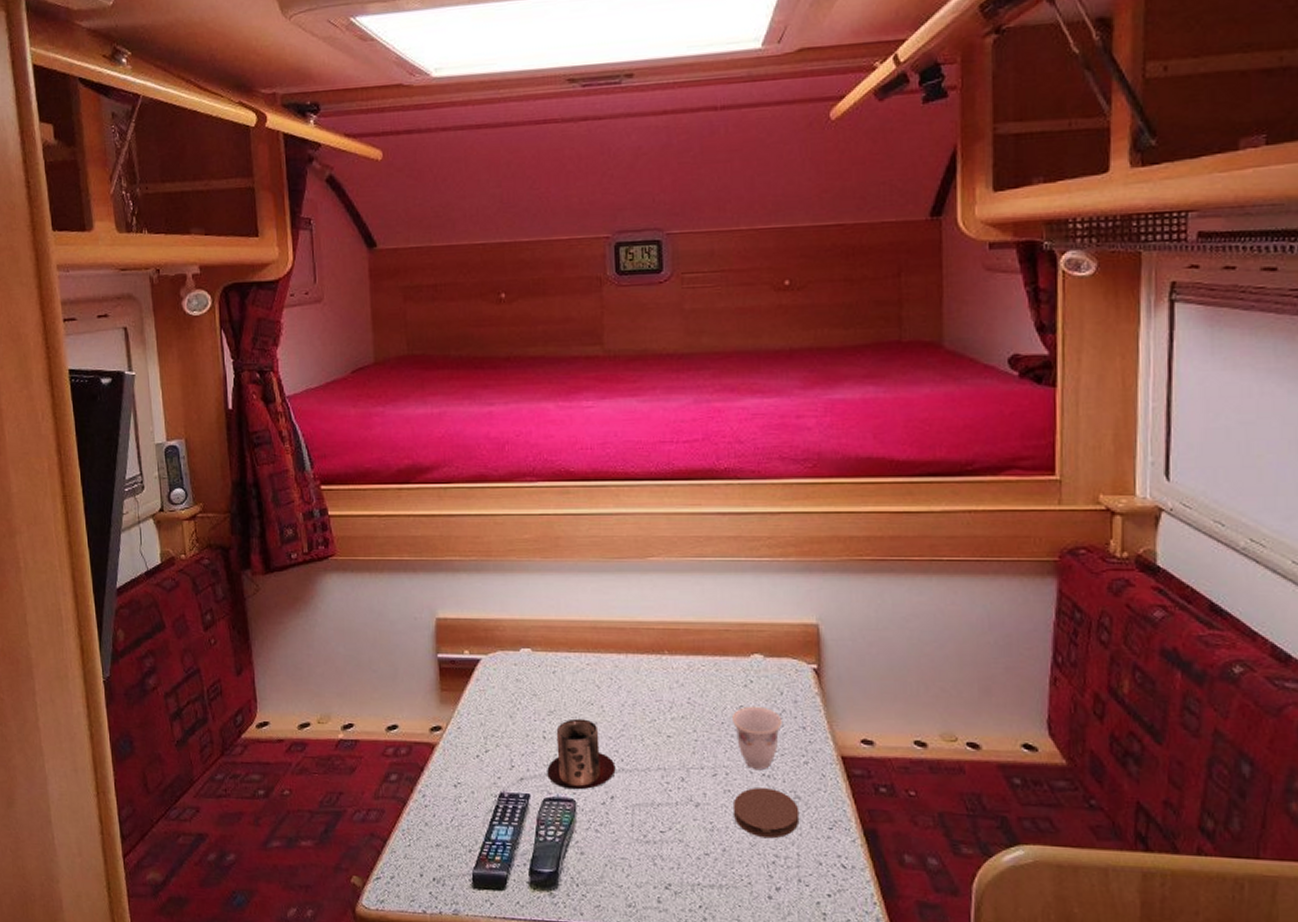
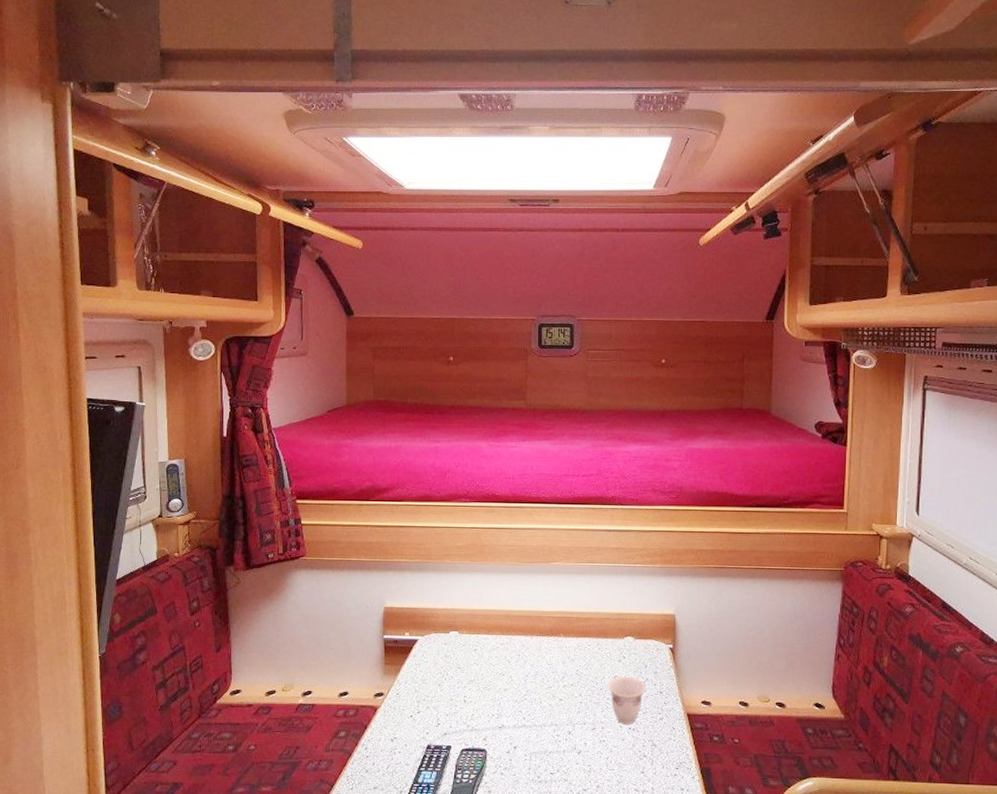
mug: present [547,718,616,790] -> none [466,686,519,742]
coaster: present [732,788,800,839] -> none [606,738,655,777]

